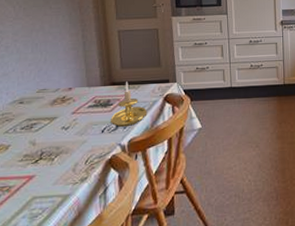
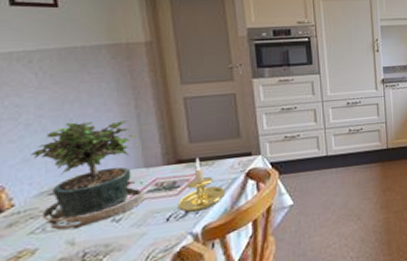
potted plant: none [8,46,86,132] -> present [31,120,144,231]

